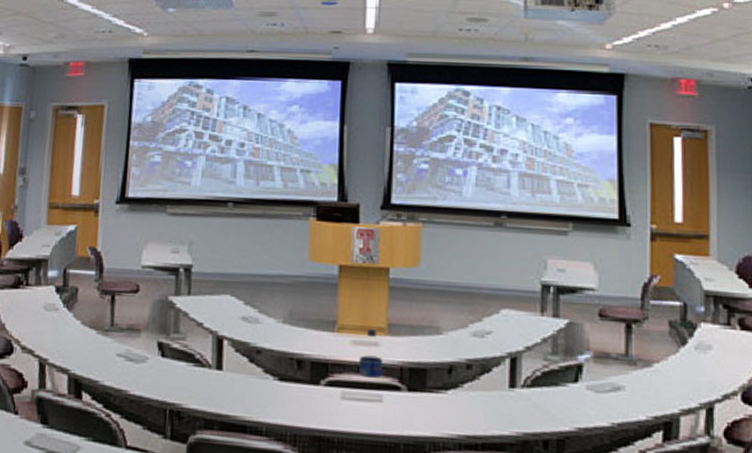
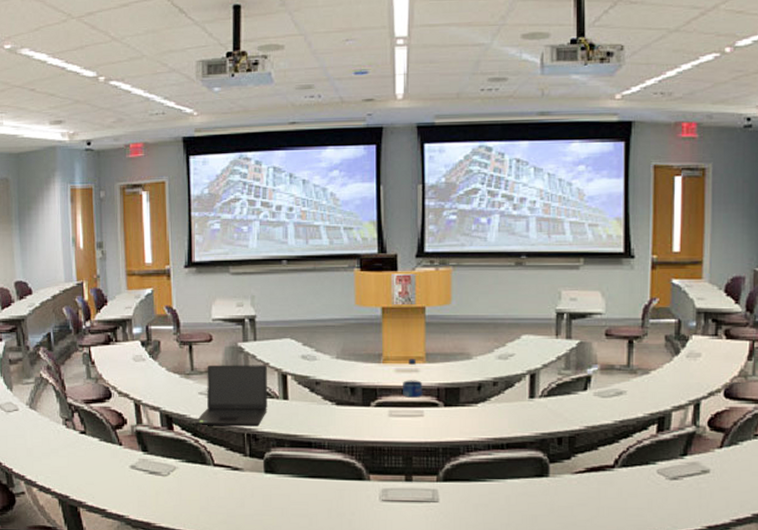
laptop: none [109,320,201,401] -> present [195,365,267,426]

